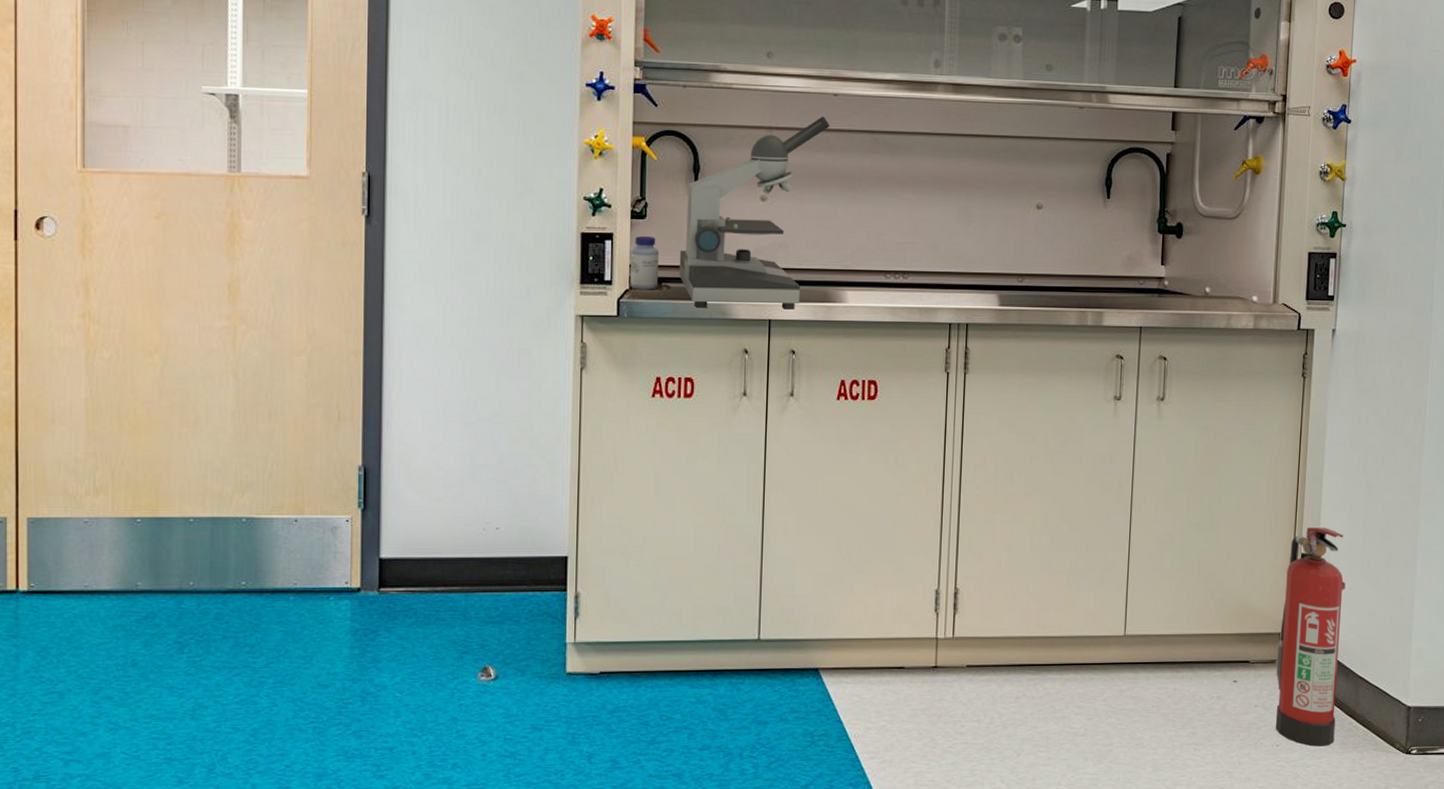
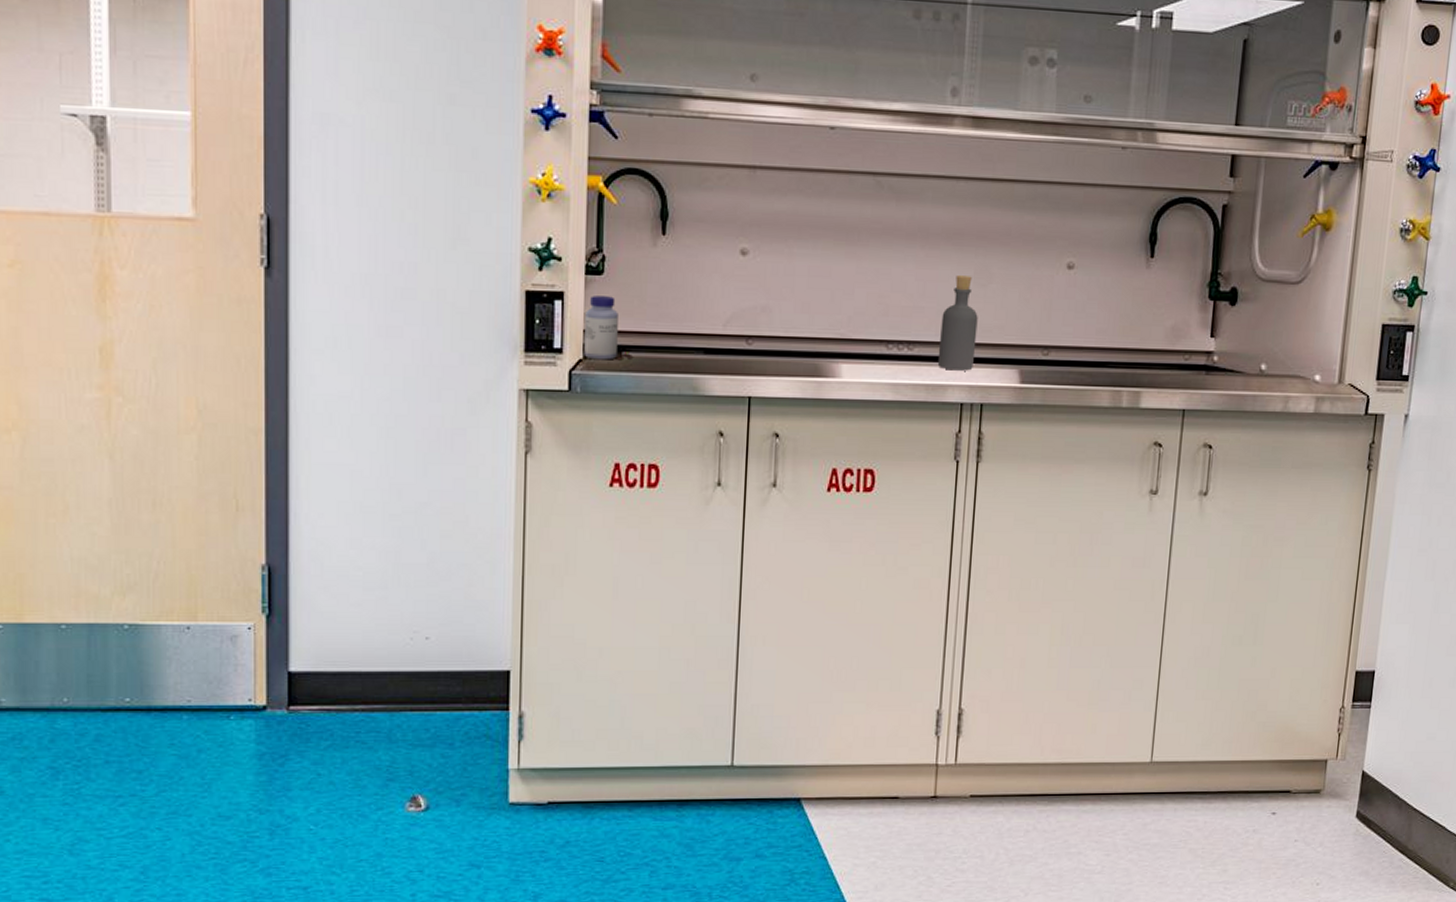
microscope: present [679,116,830,310] -> none [642,154,825,385]
bottle: none [928,216,962,296] -> present [937,275,978,371]
fire extinguisher: present [1275,528,1346,746] -> none [1316,642,1405,885]

